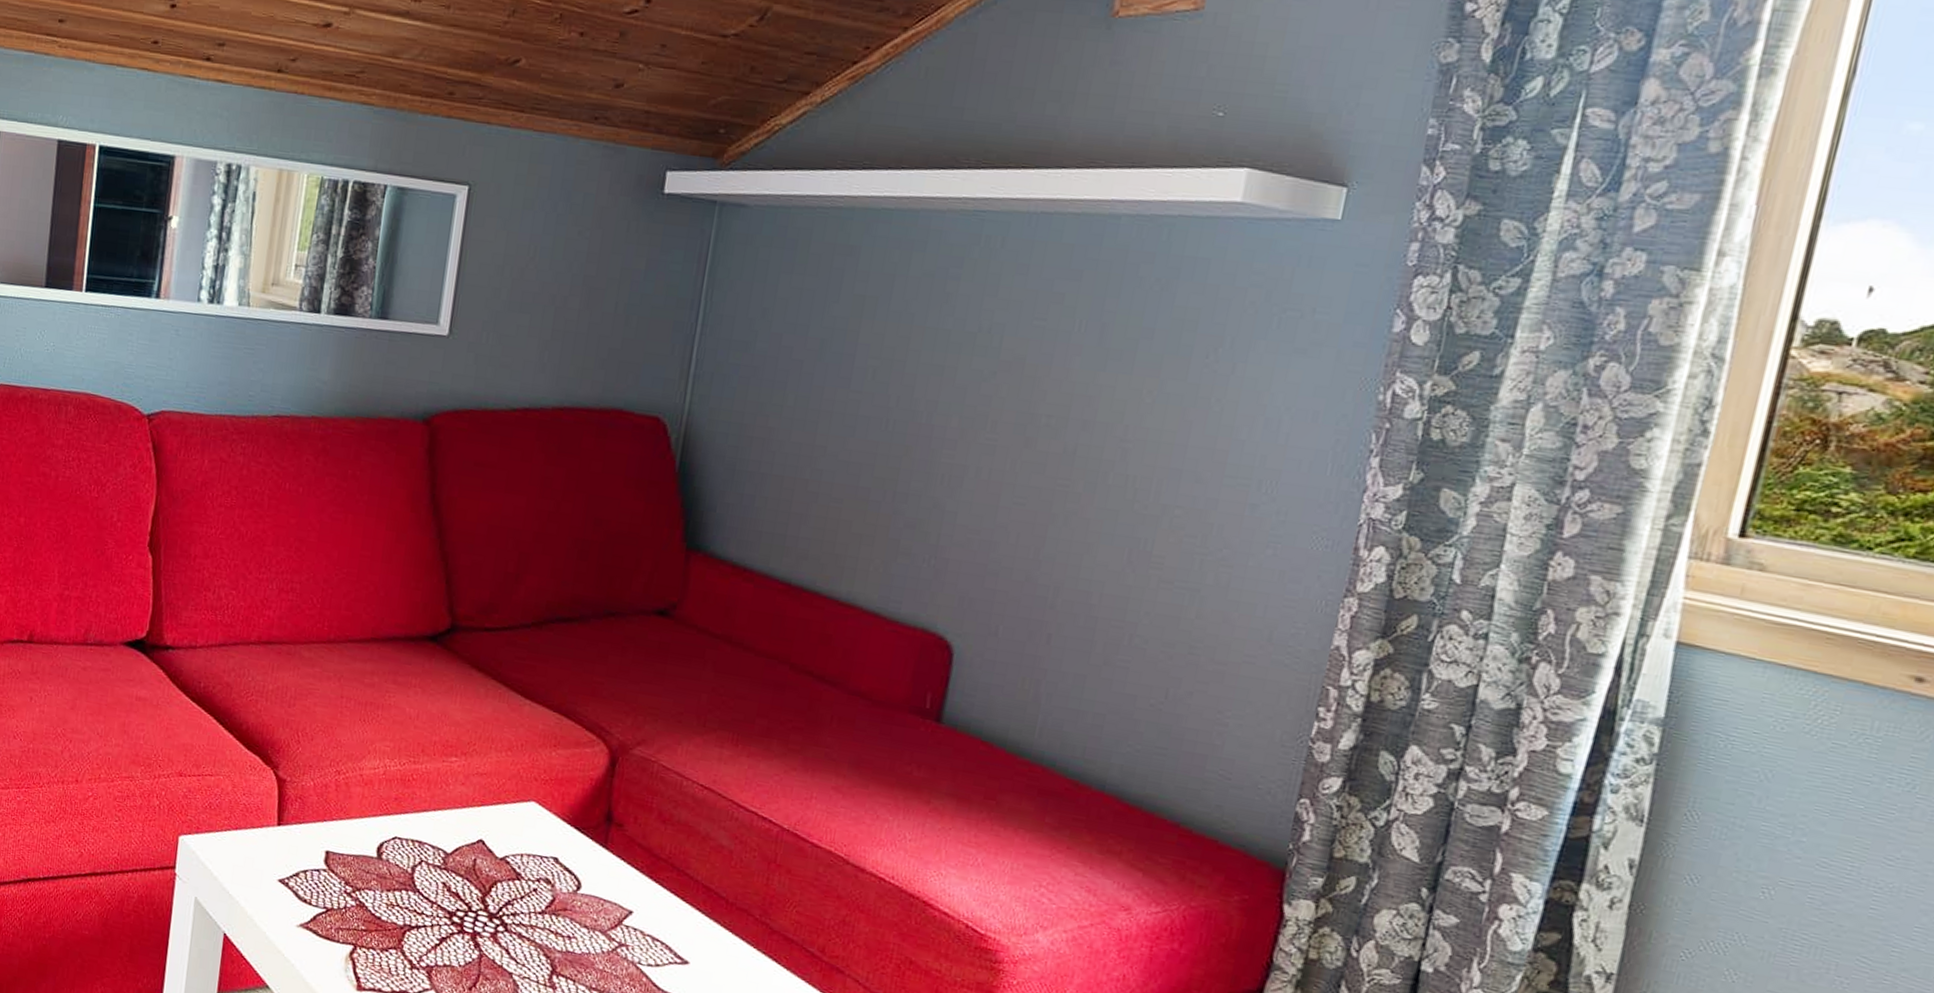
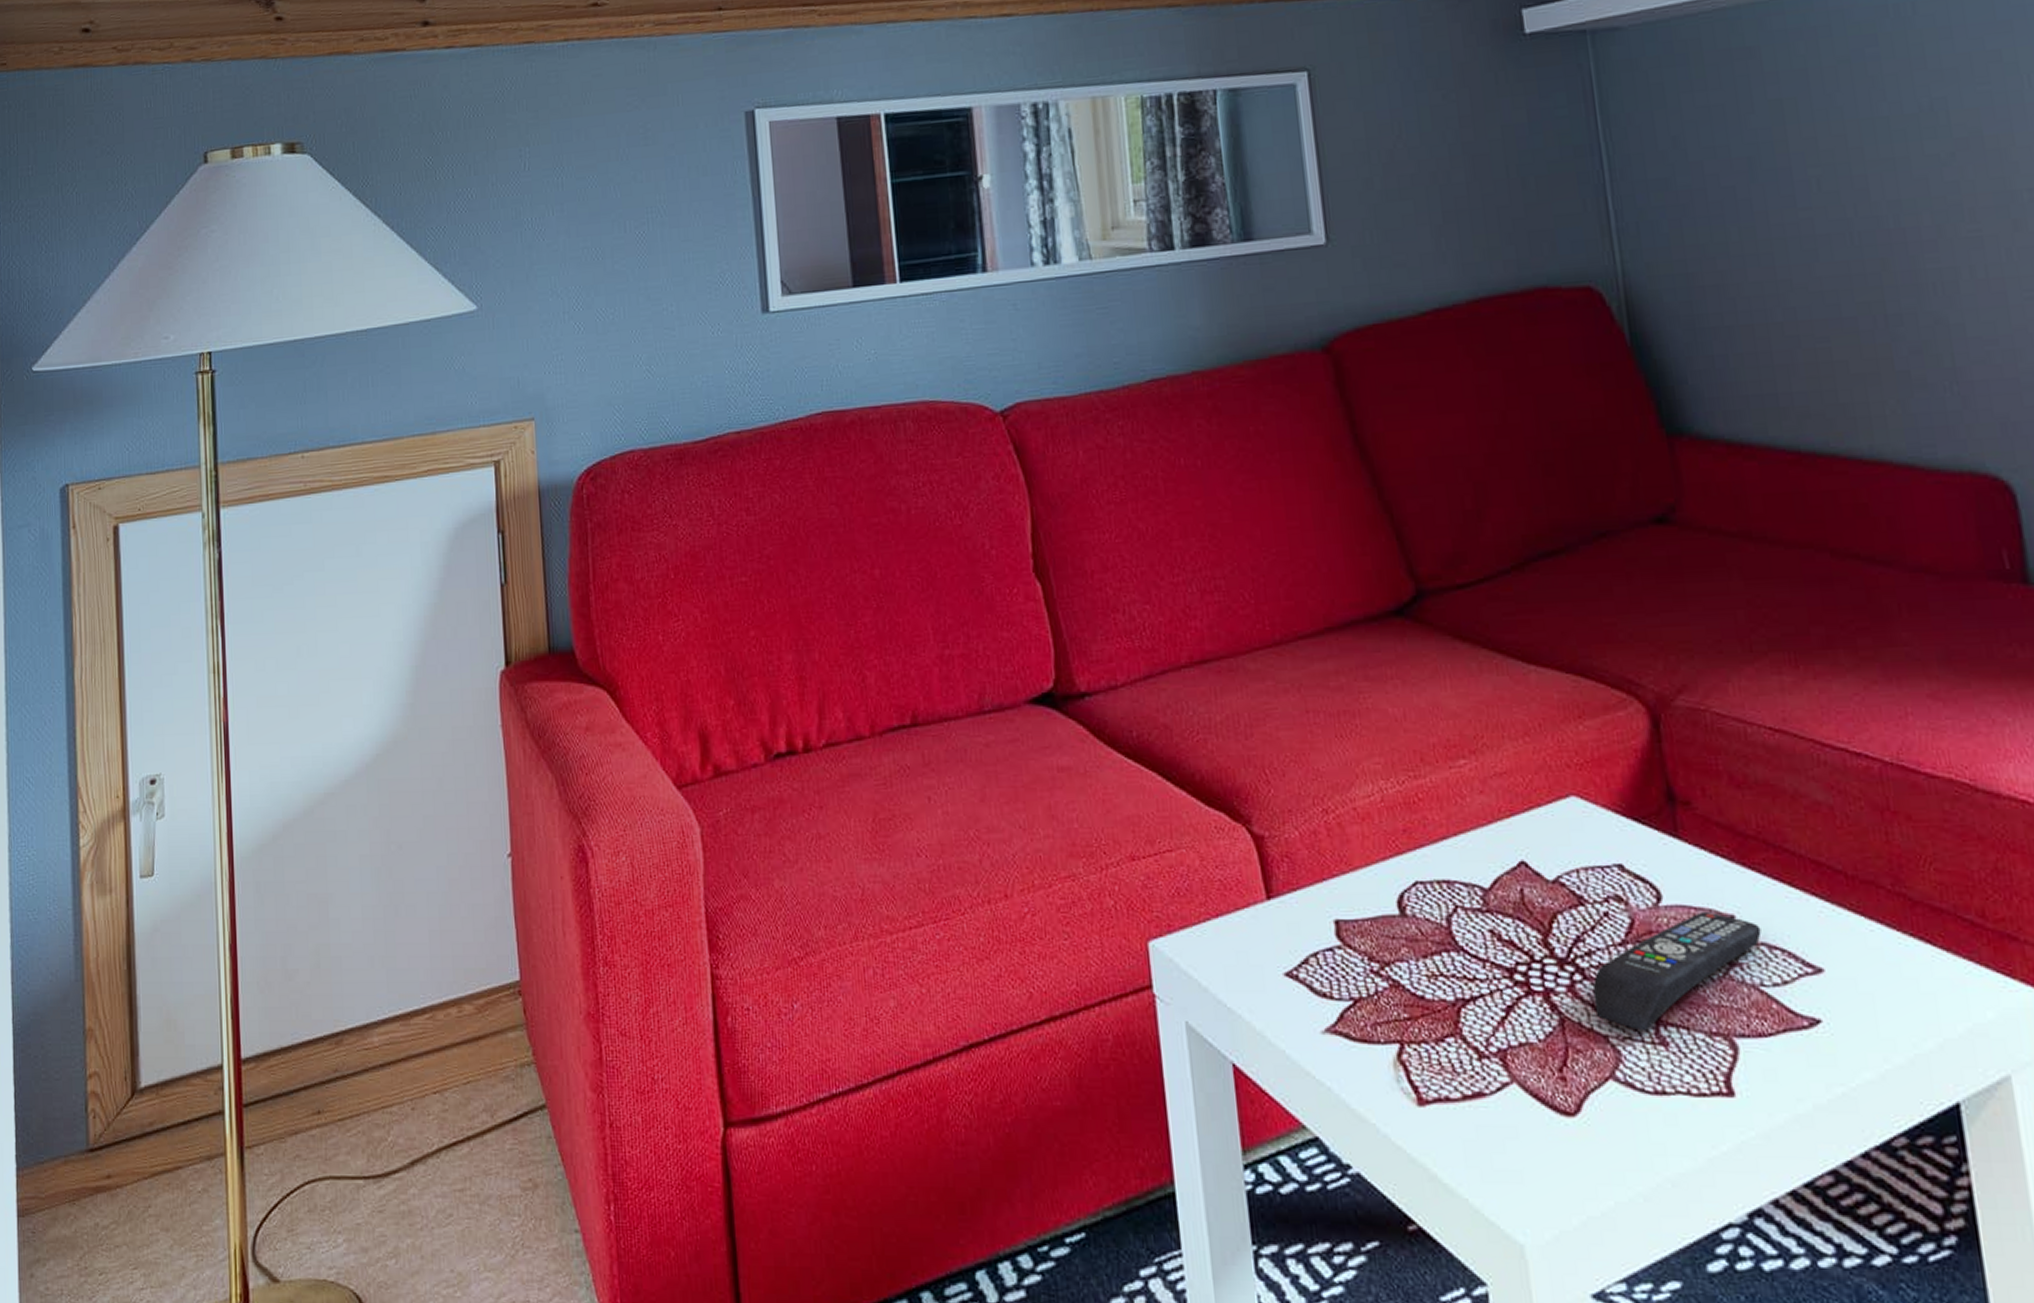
remote control: none [507,903,650,976] -> present [1592,911,1762,1031]

